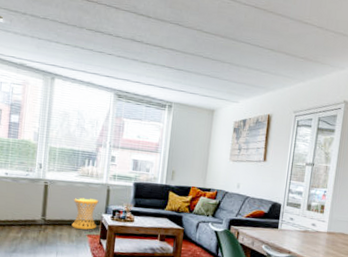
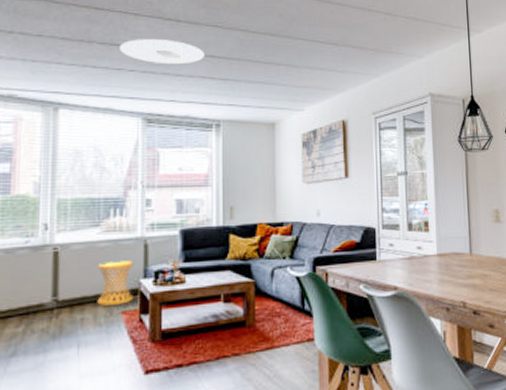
ceiling light: none [102,29,166,54] -> present [120,39,204,65]

